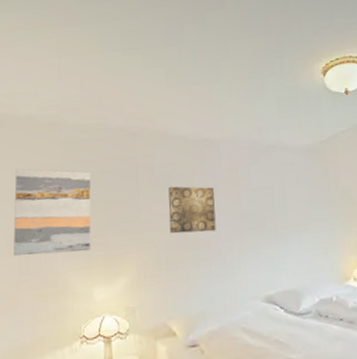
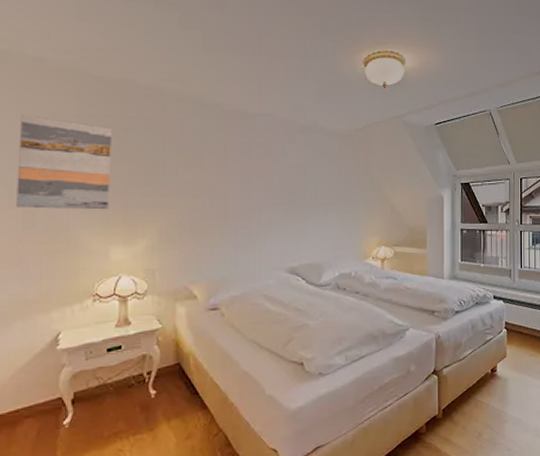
wall art: present [168,186,216,234] -> none [197,154,247,203]

